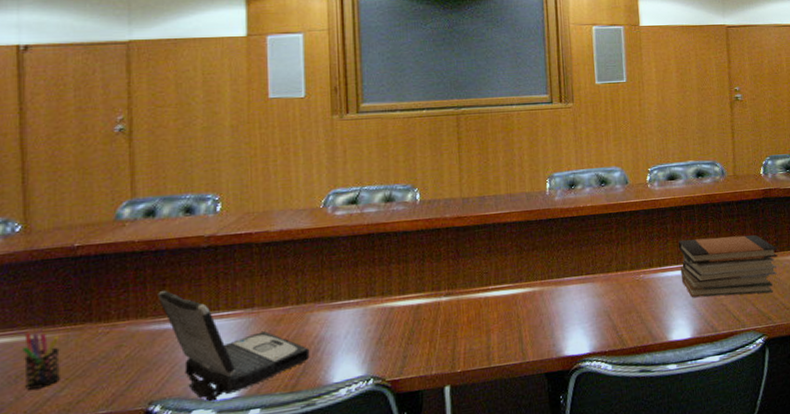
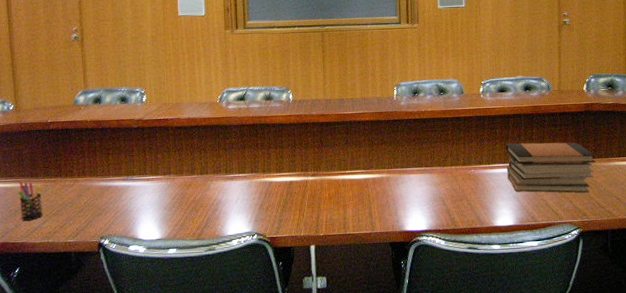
laptop: present [158,291,310,403] -> none [104,158,211,242]

